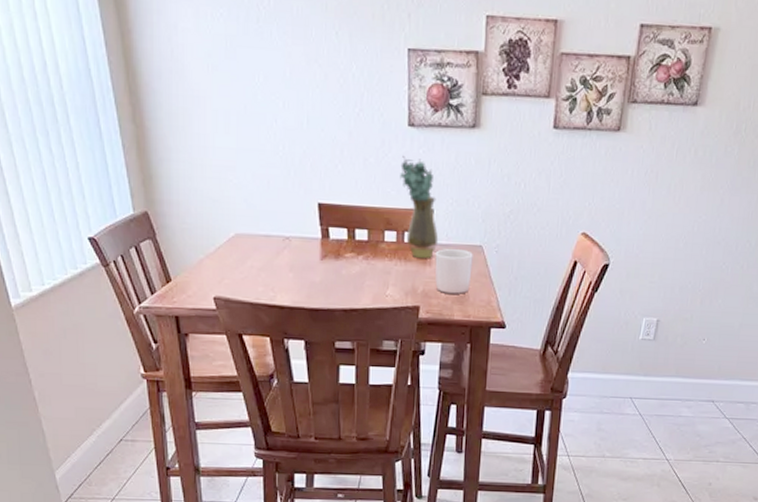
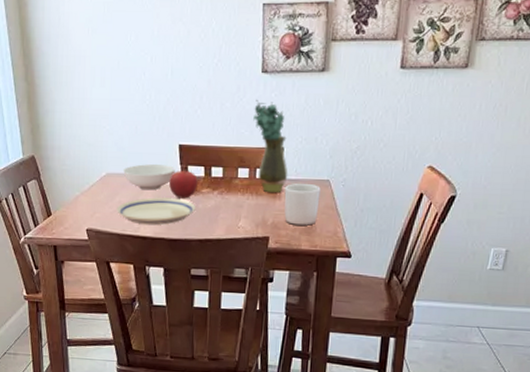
plate: none [249,262,339,293] -> present [117,197,196,225]
bowl: none [255,224,315,254] -> present [123,164,175,191]
fruit: none [308,230,340,265] -> present [169,169,198,200]

